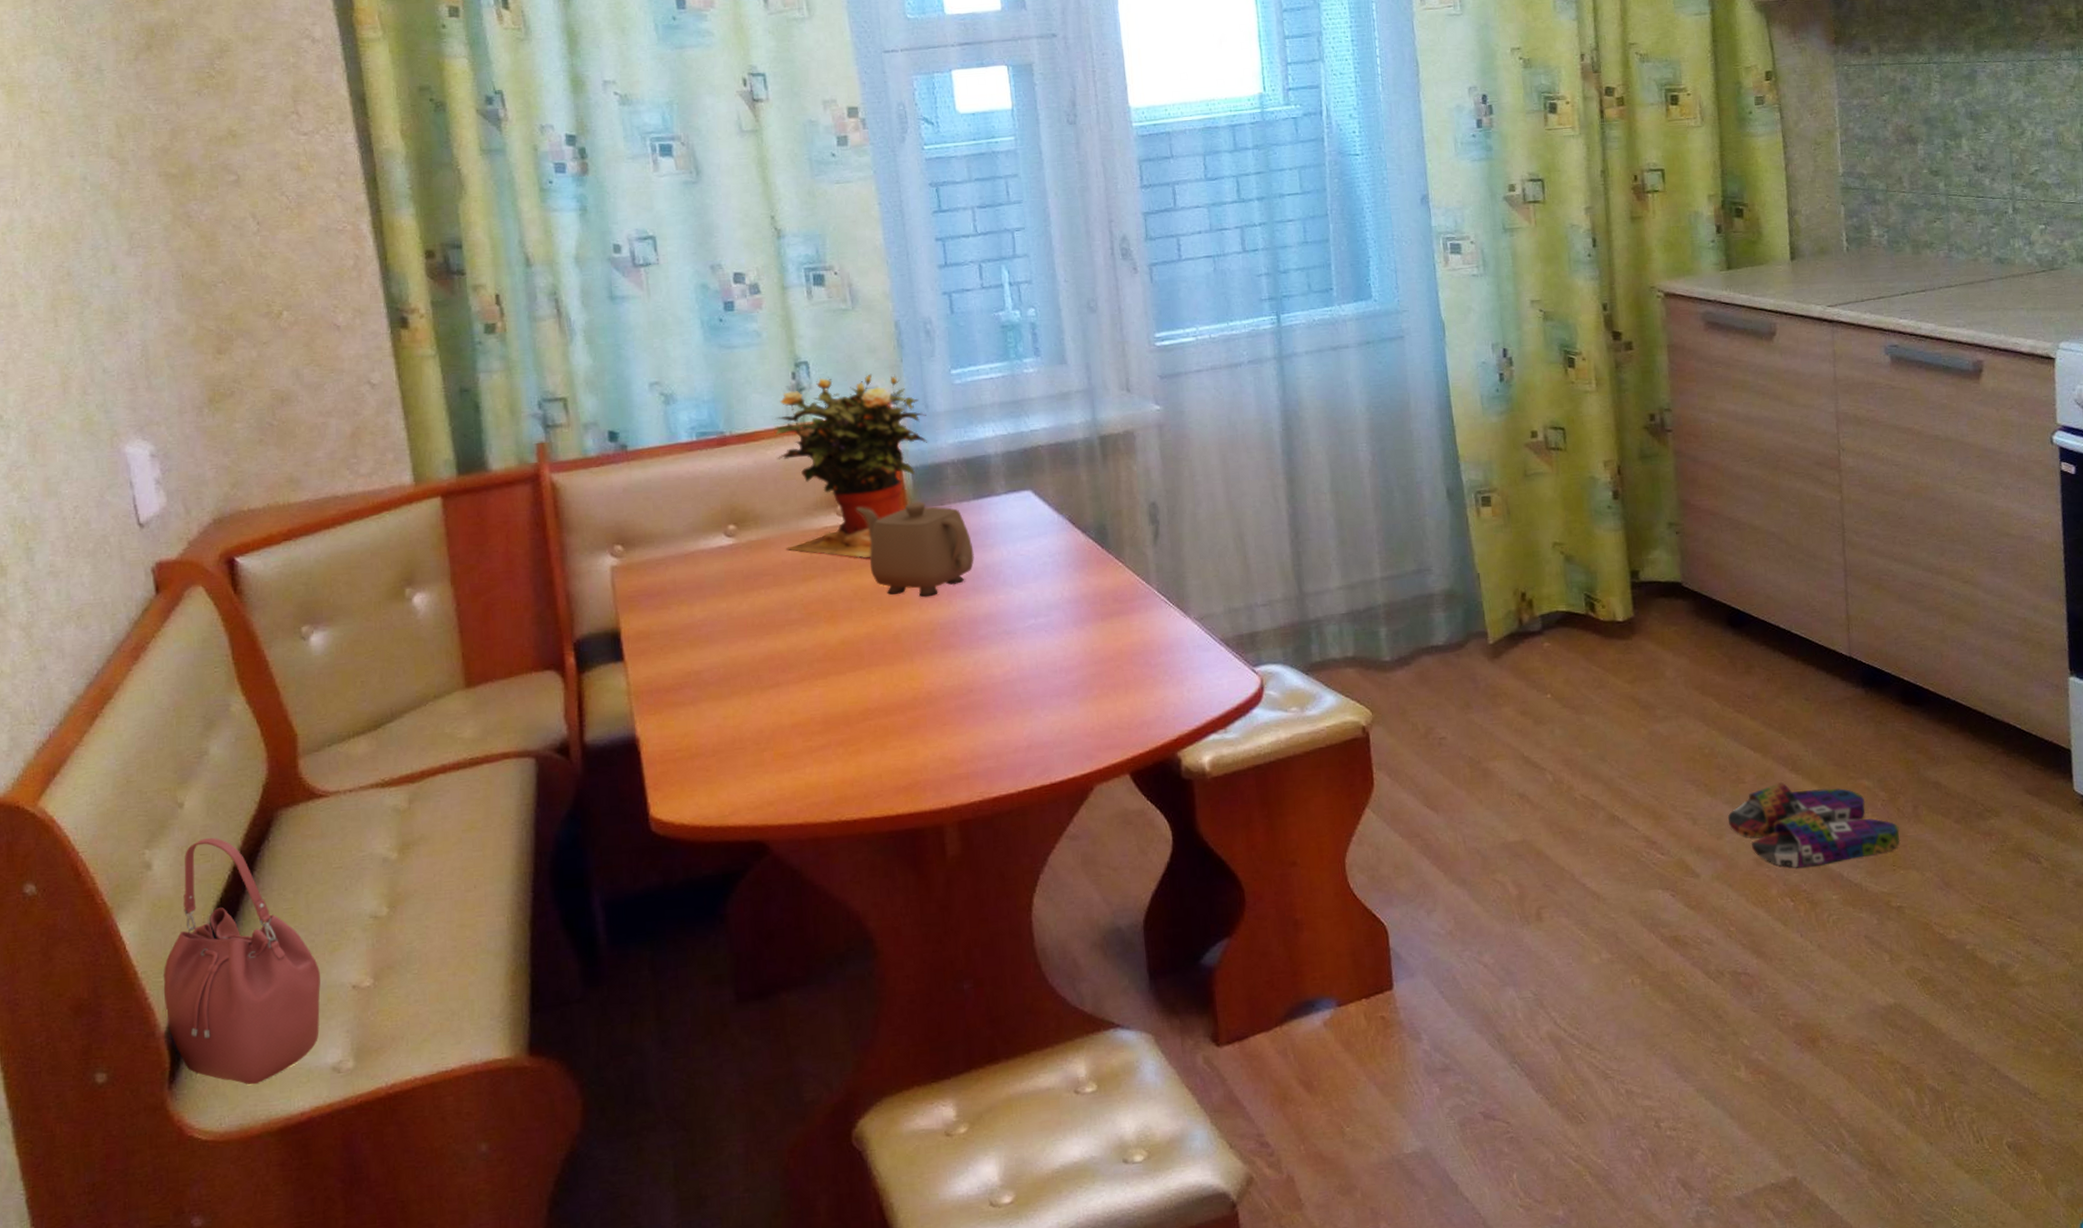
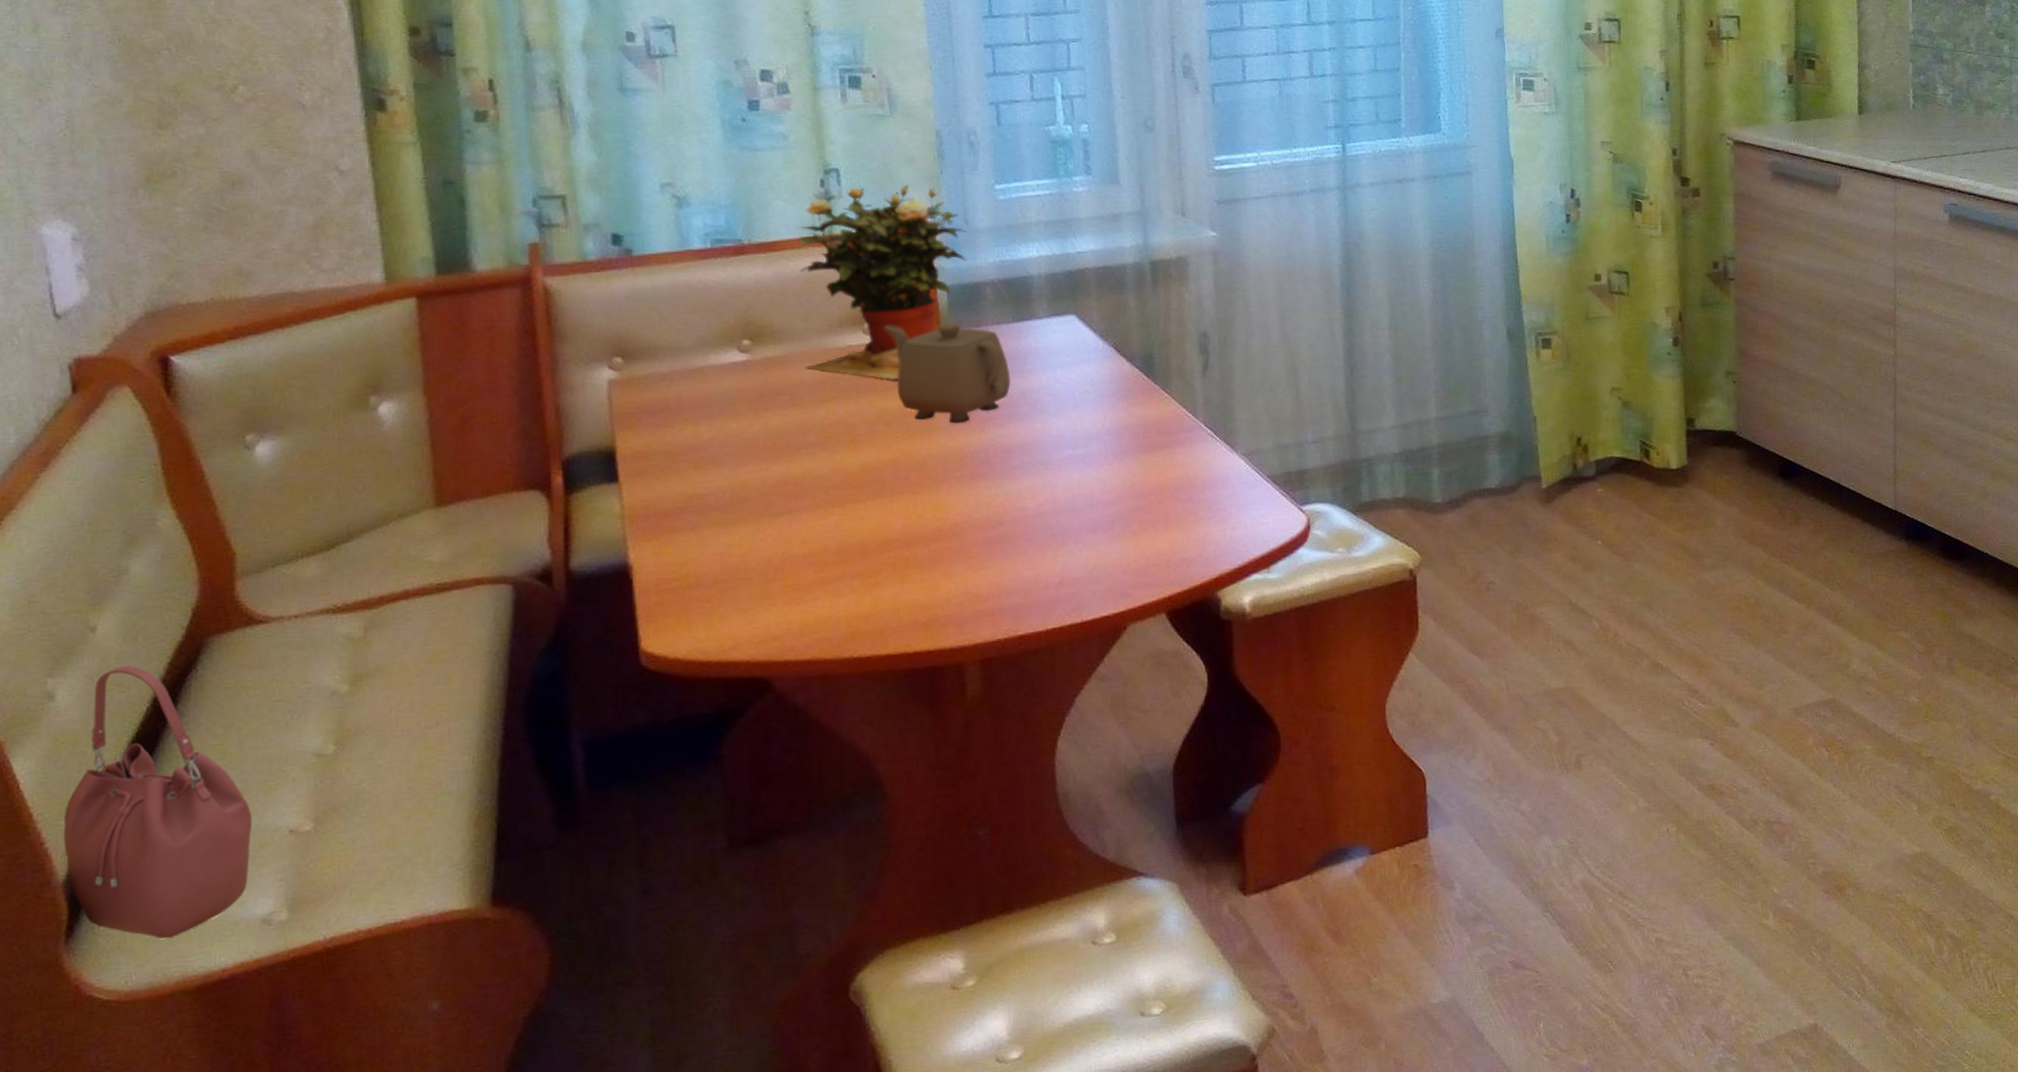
slippers: present [1728,782,1900,868] -> none [1770,633,1934,718]

